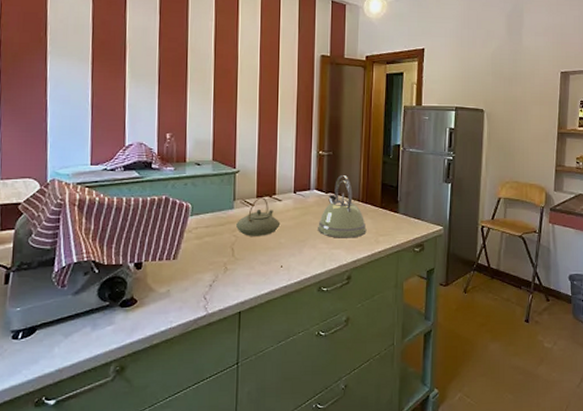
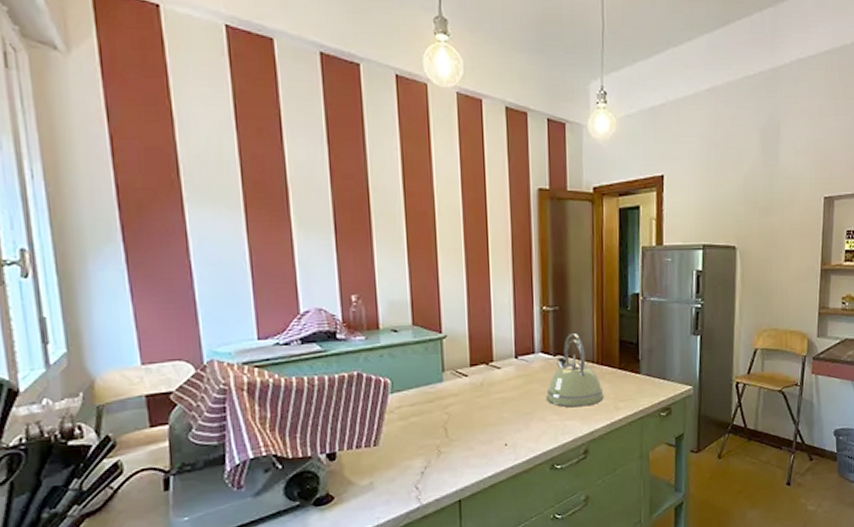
teapot: present [236,197,281,236] -> none [448,365,502,413]

